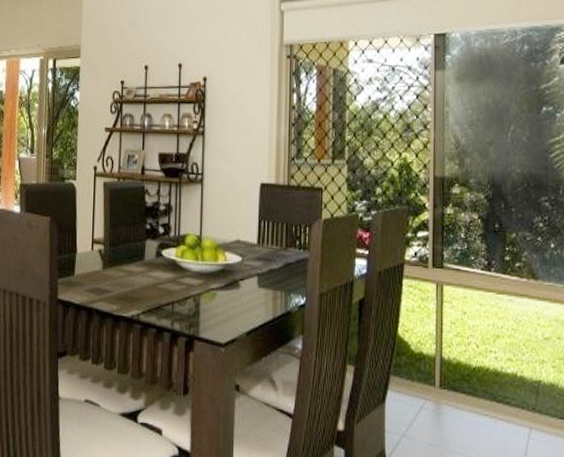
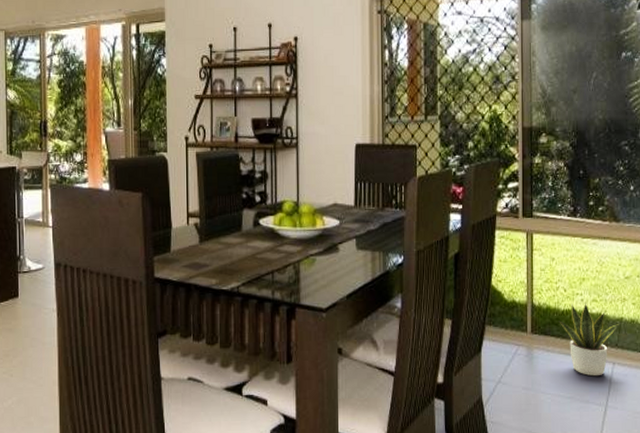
potted plant: none [470,360,539,440] -> present [559,302,621,377]

